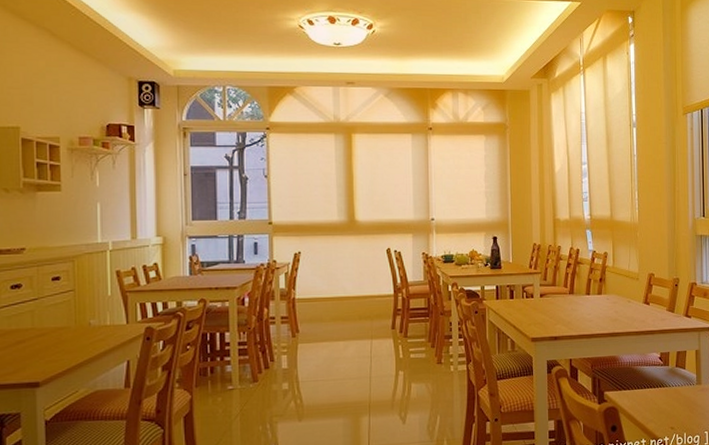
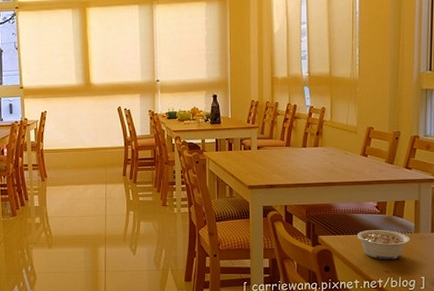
legume: none [642,382,693,415] -> present [356,230,411,260]

